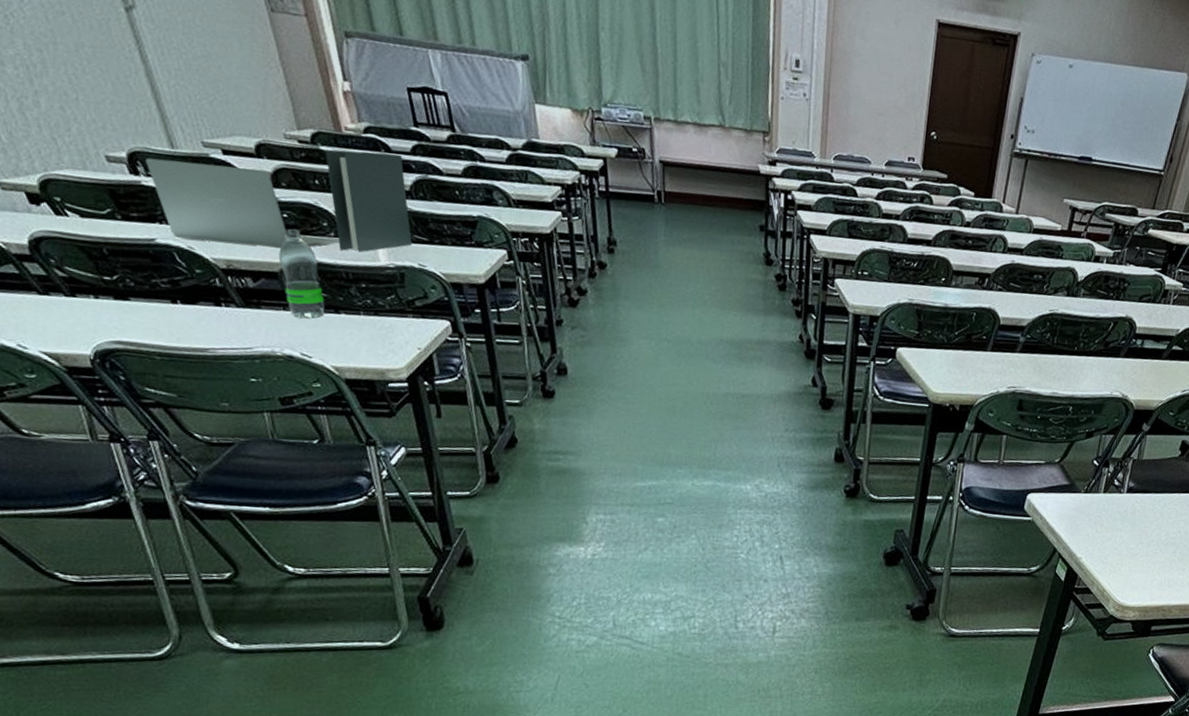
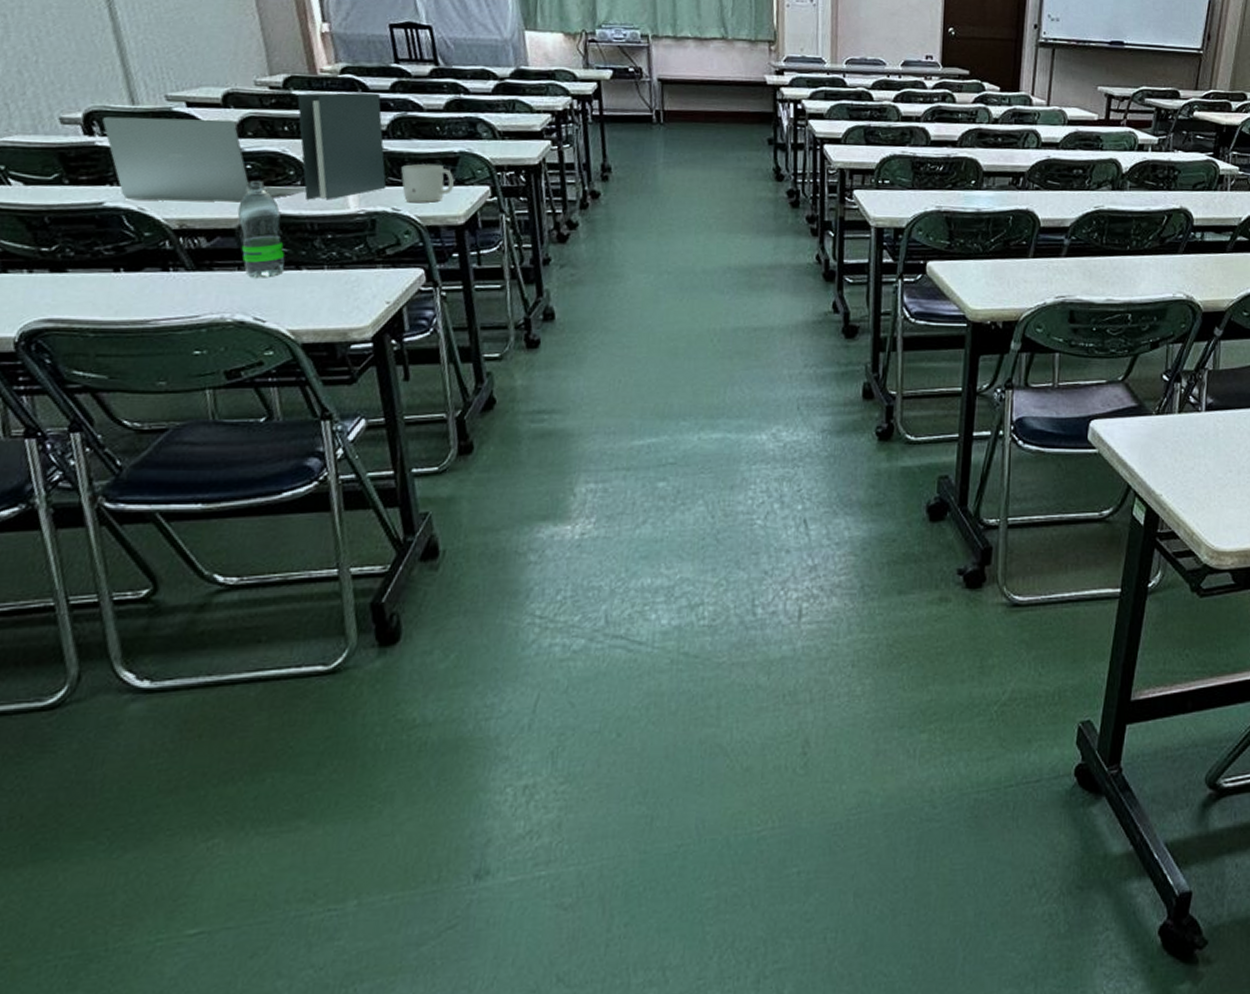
mug: none [424,224,474,261] -> present [400,163,454,203]

